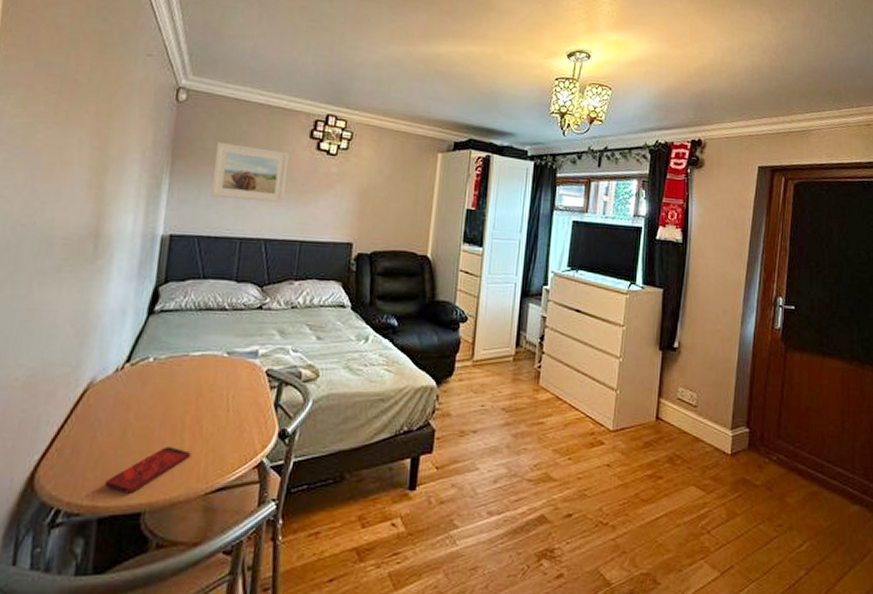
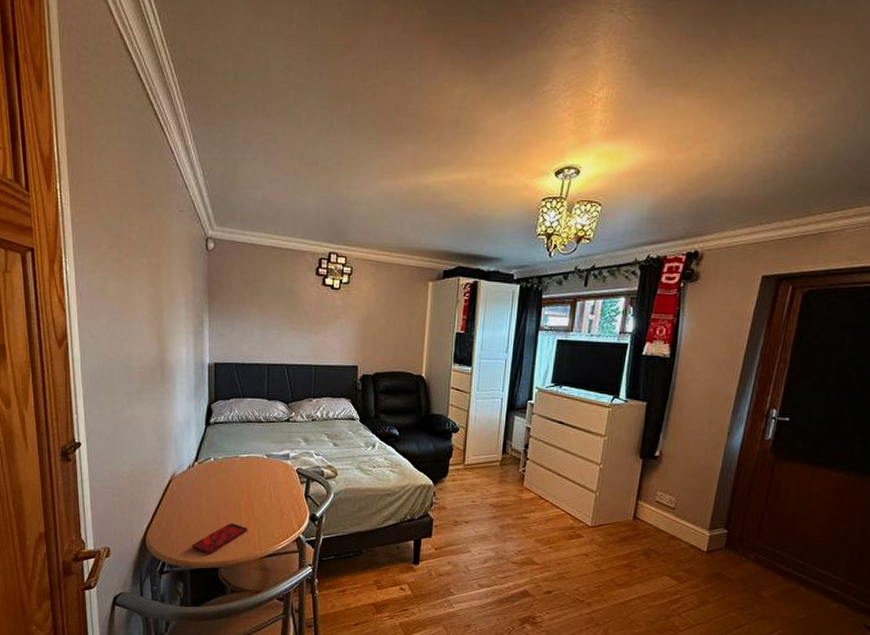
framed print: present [211,142,289,204] -> none [241,284,299,334]

